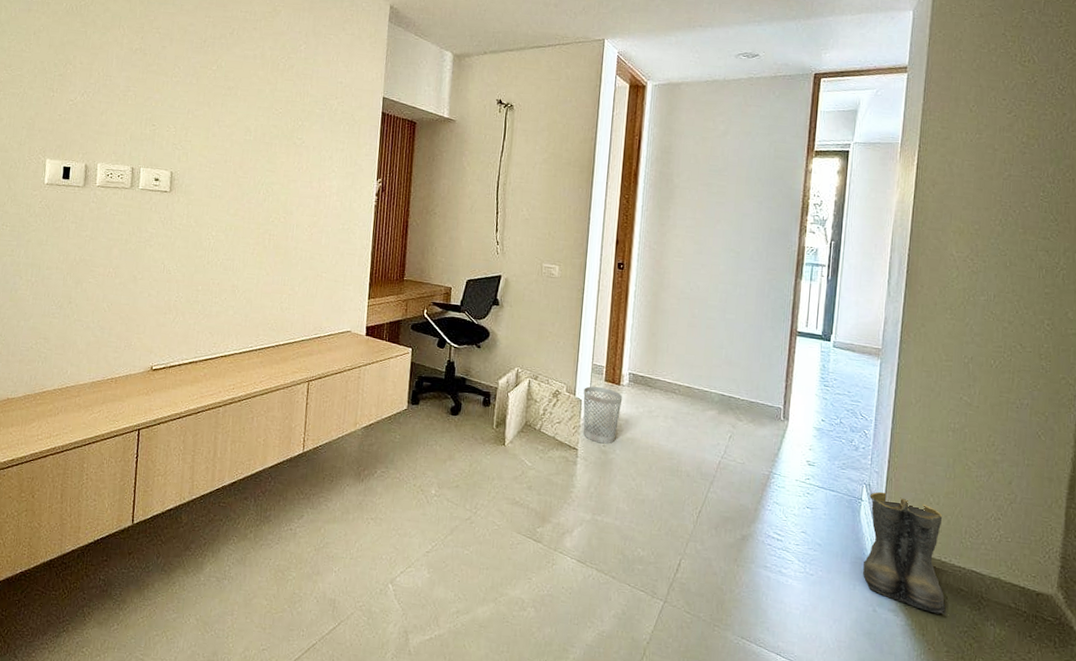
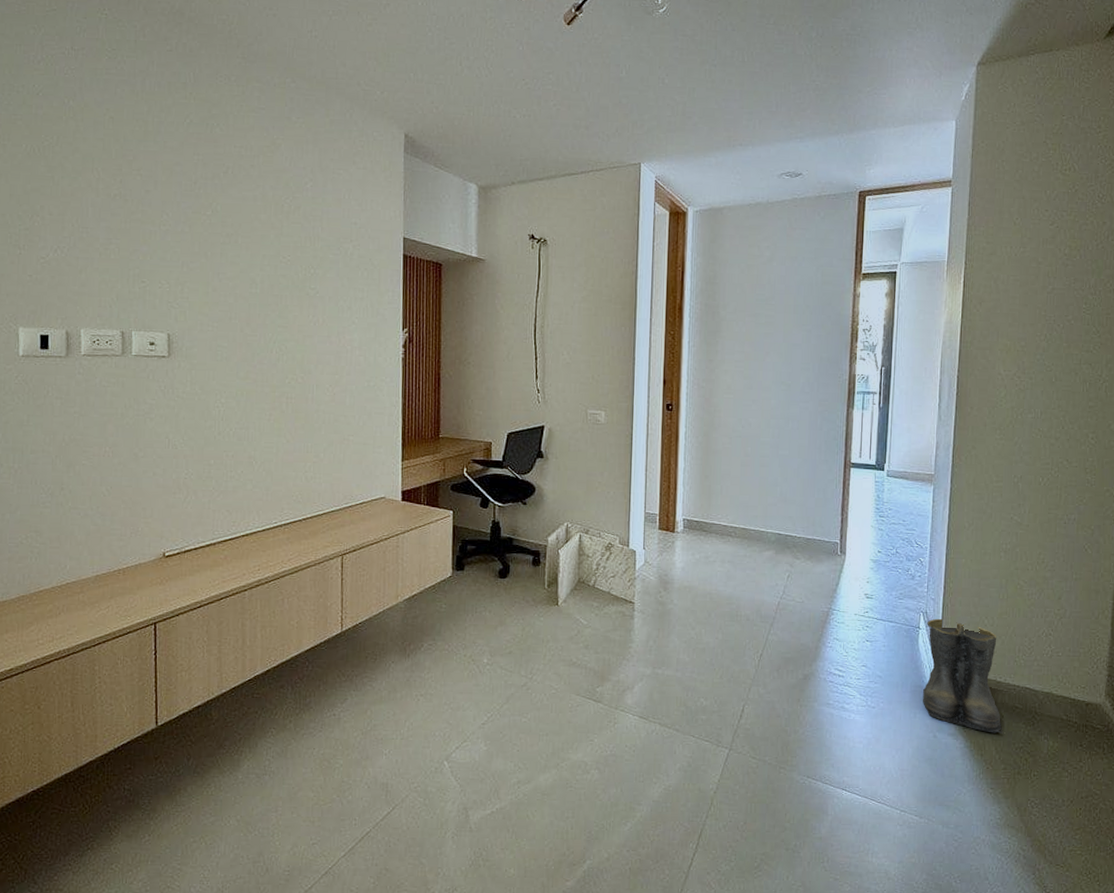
wastebasket: present [583,386,623,444] -> none [637,536,678,595]

